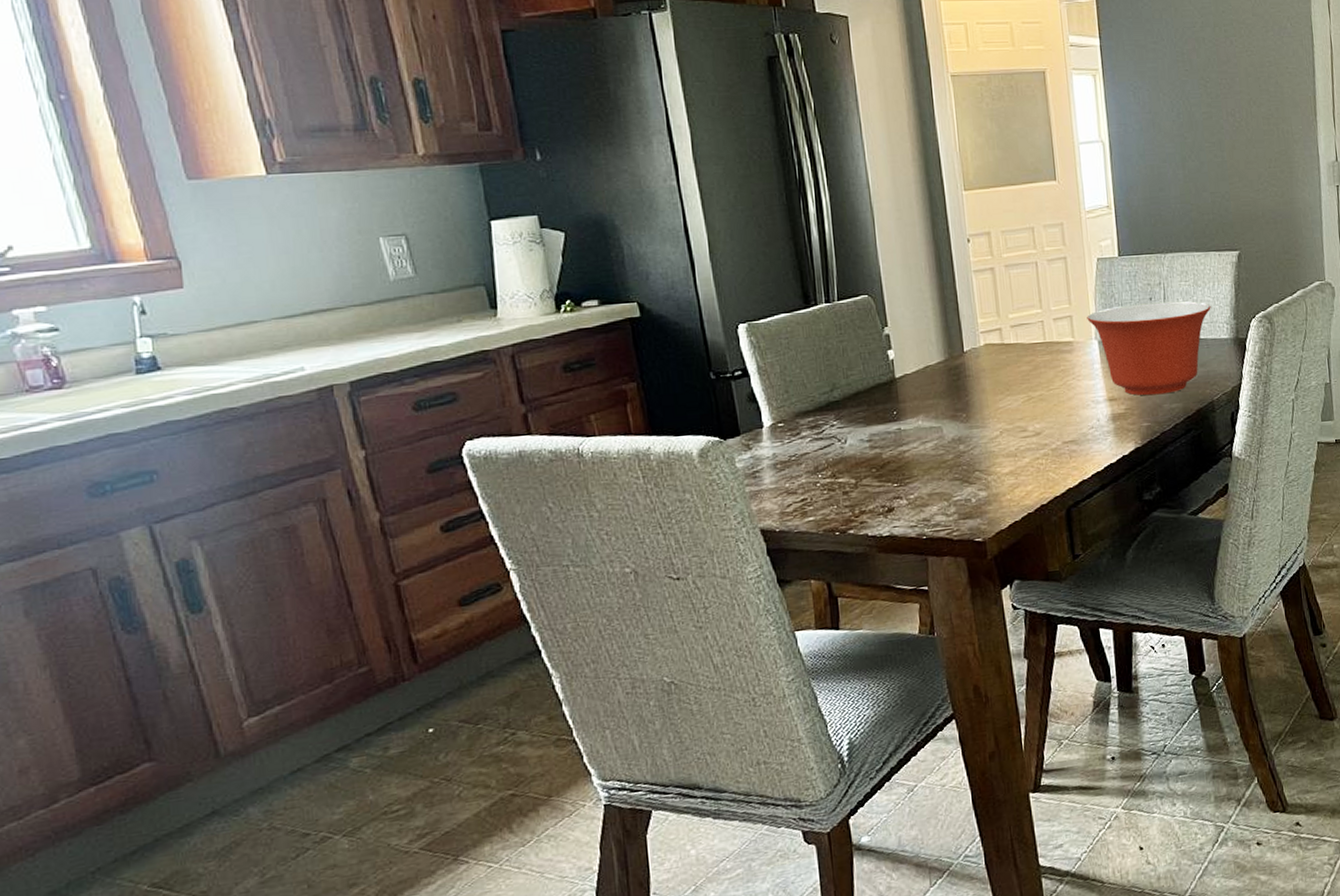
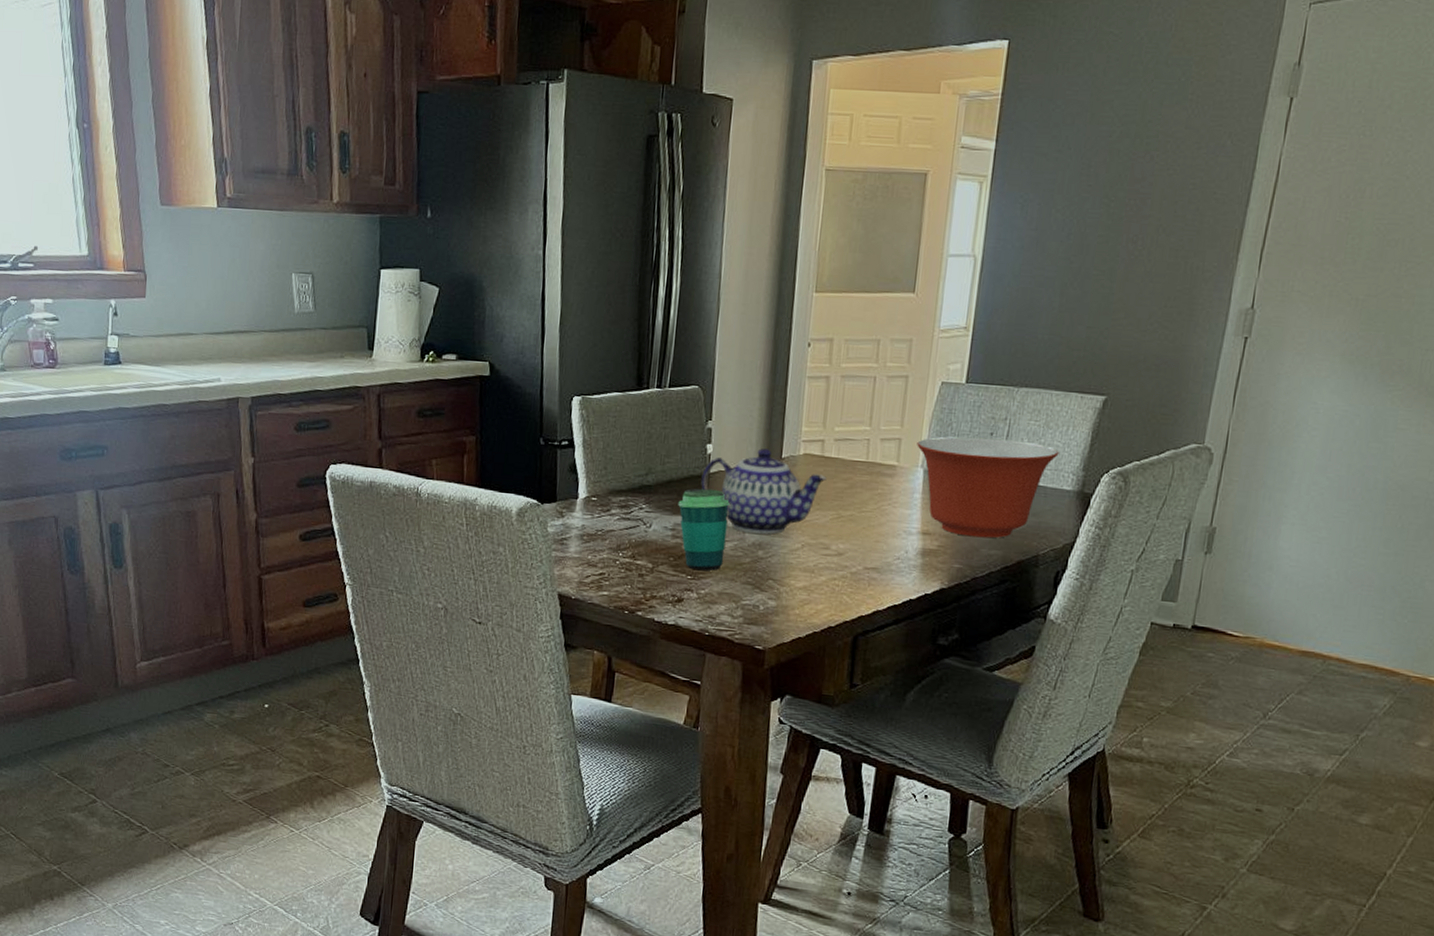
cup: none [870,393,927,477] -> present [678,488,730,571]
teapot: none [888,345,1011,430] -> present [701,448,827,535]

